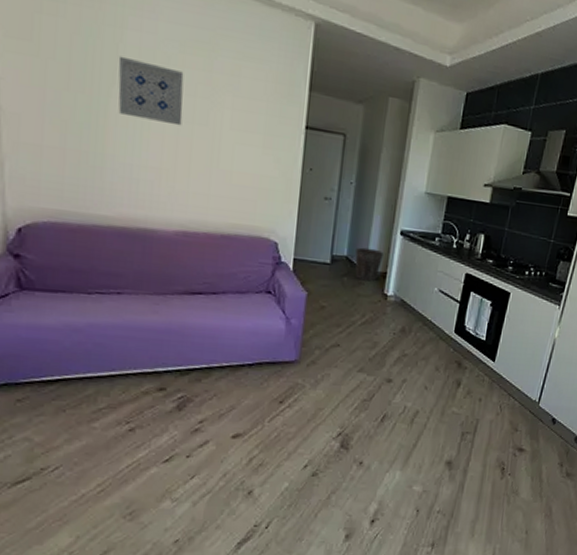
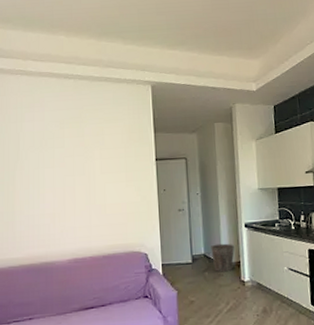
wall art: present [118,56,184,126] -> none [20,140,66,181]

